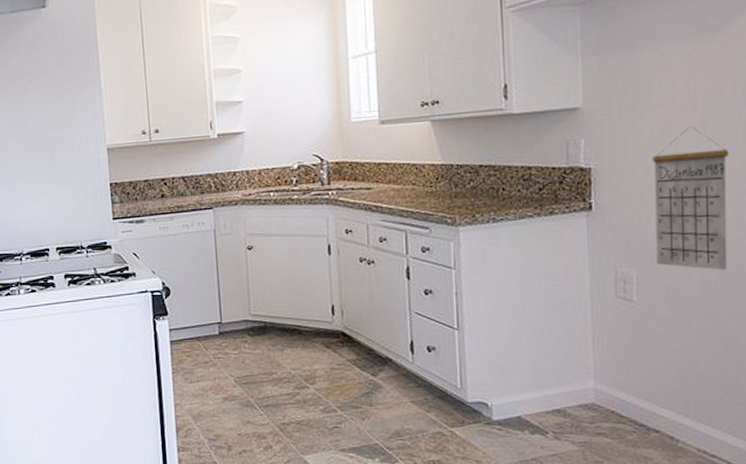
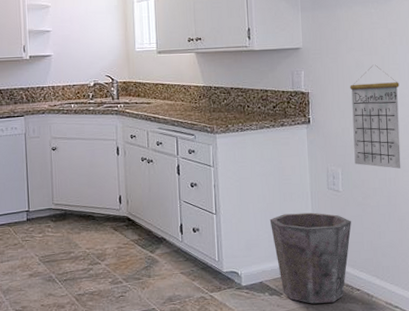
waste bin: none [531,328,649,447] -> present [269,212,351,304]

